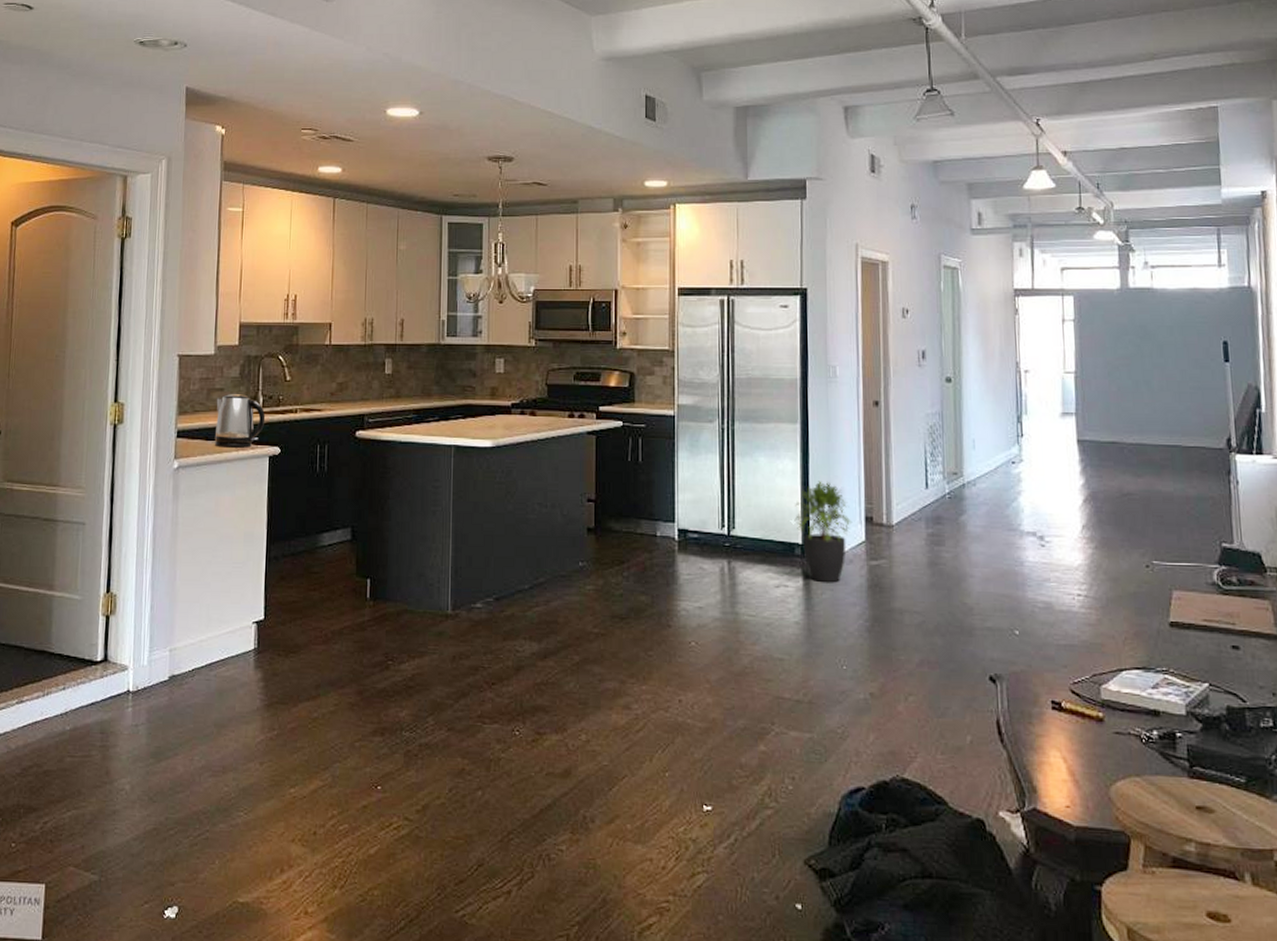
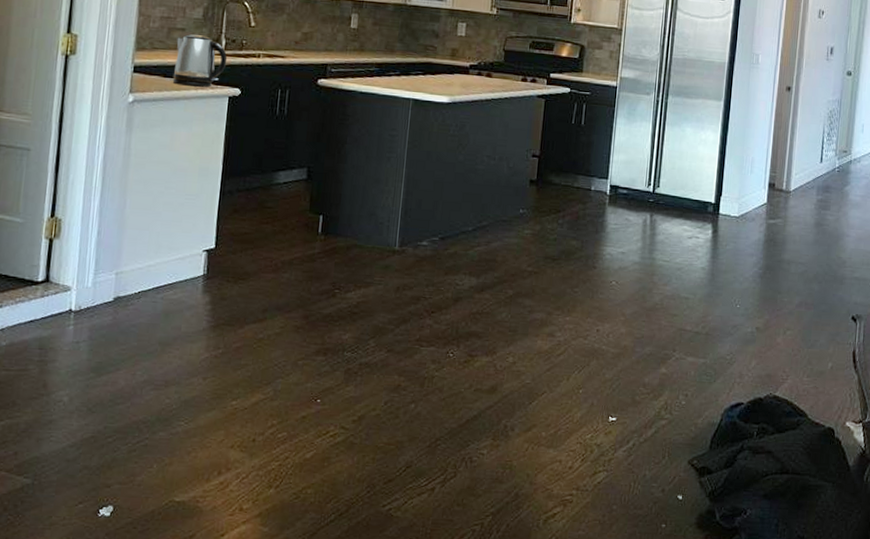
potted plant: present [794,481,853,583] -> none [710,151,758,237]

